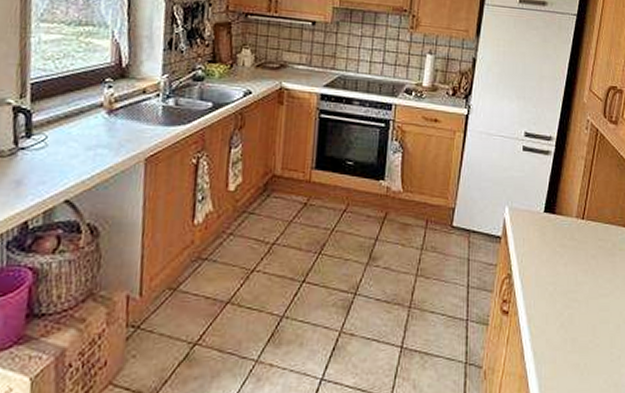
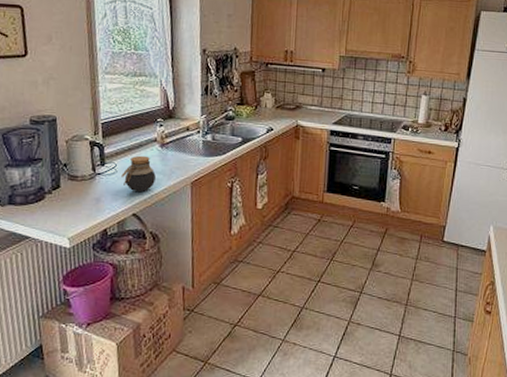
jar: none [53,124,99,171] -> present [121,155,156,192]

